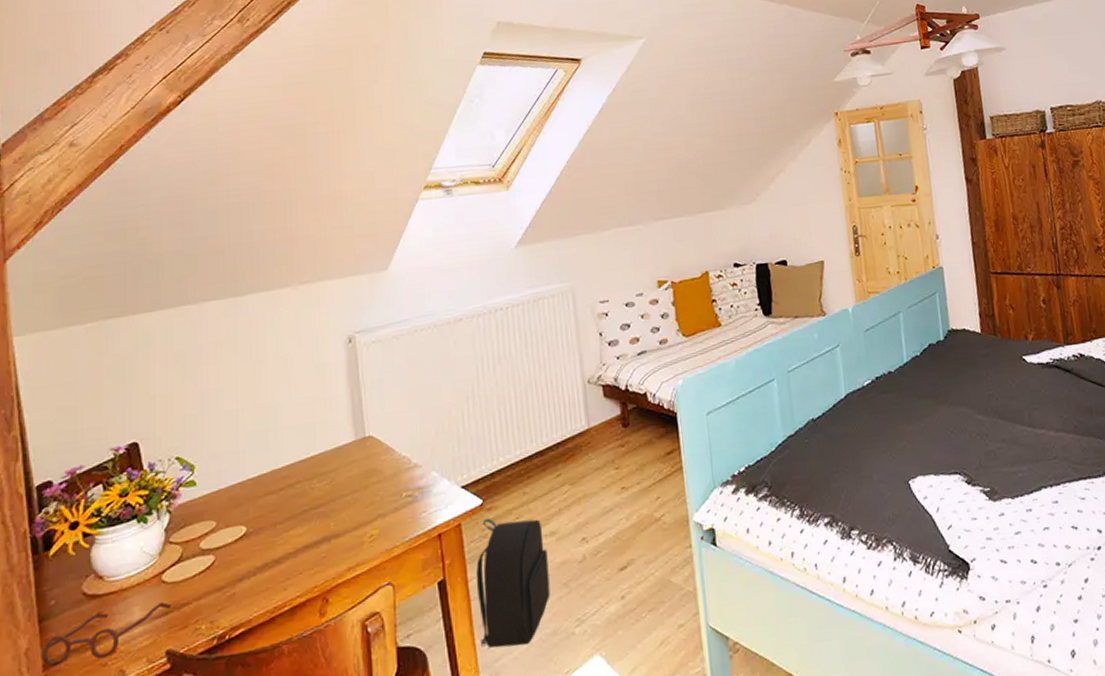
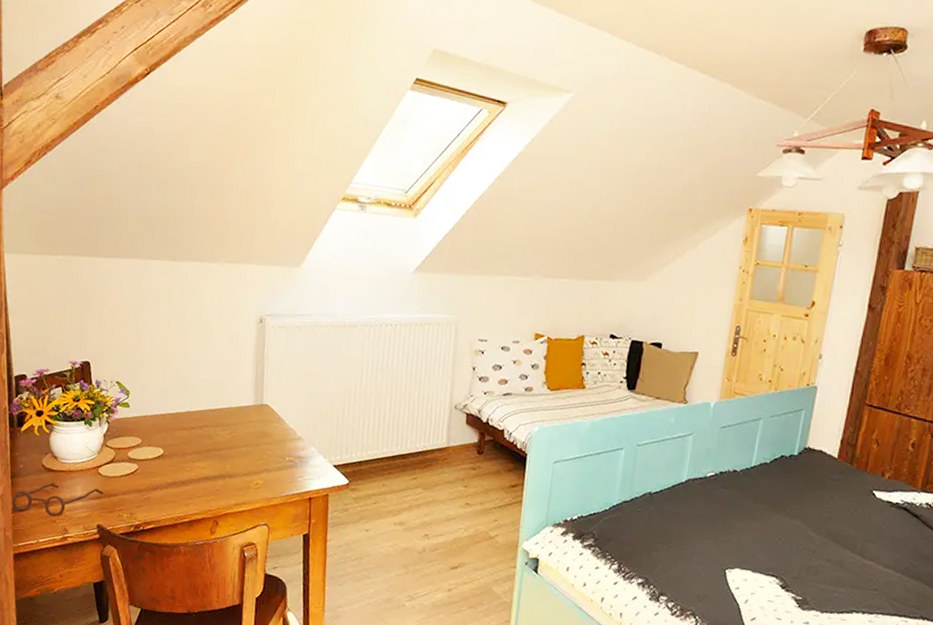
backpack: present [476,518,551,648] -> none [329,496,395,603]

